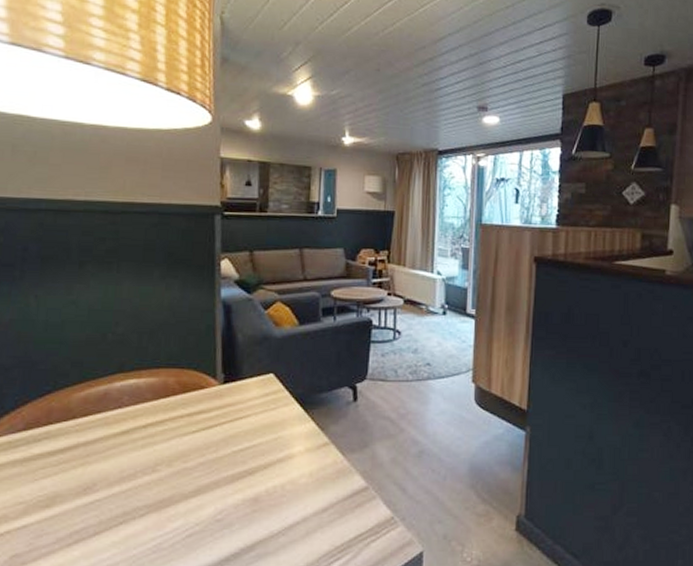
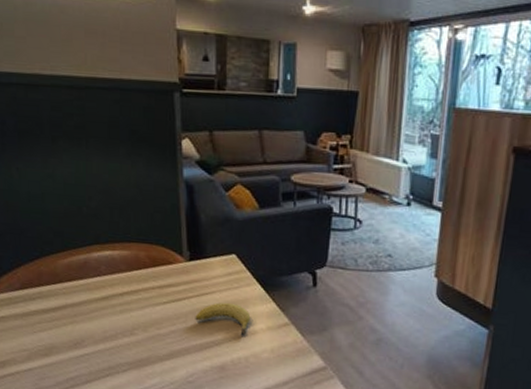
fruit: none [227,427,288,461] -> present [195,303,251,336]

